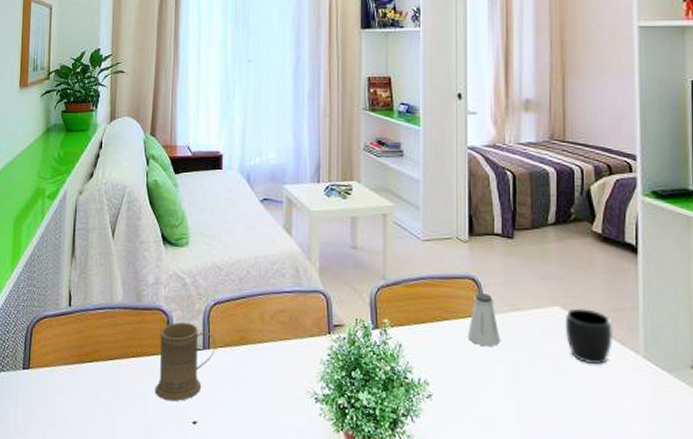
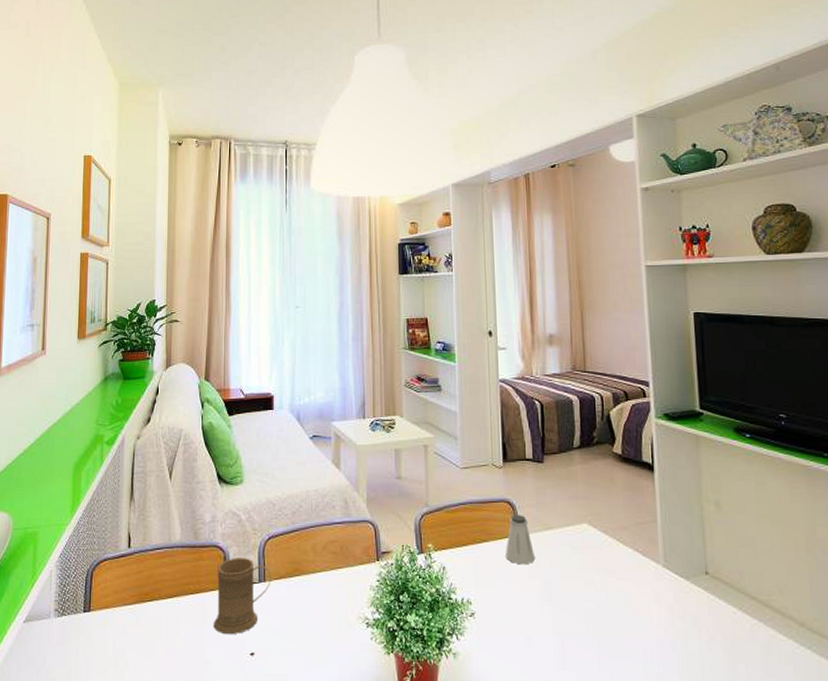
mug: present [564,308,613,364] -> none [592,524,636,575]

